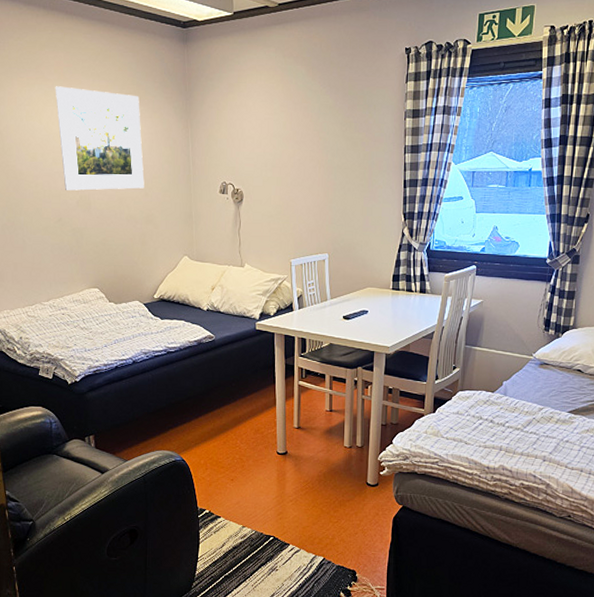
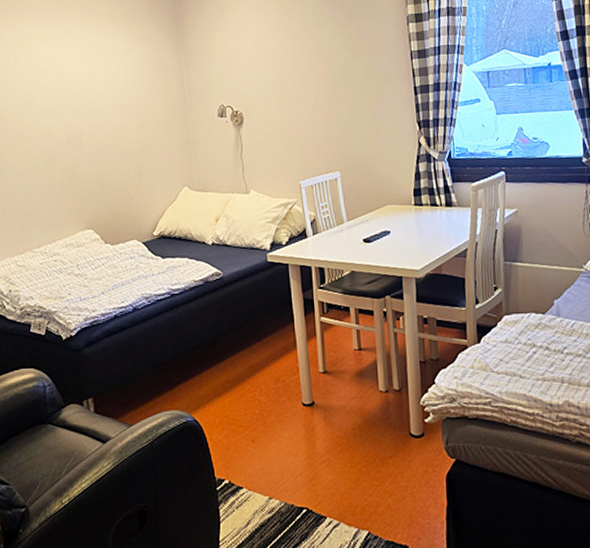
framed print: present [55,86,144,191] -> none [42,23,138,128]

